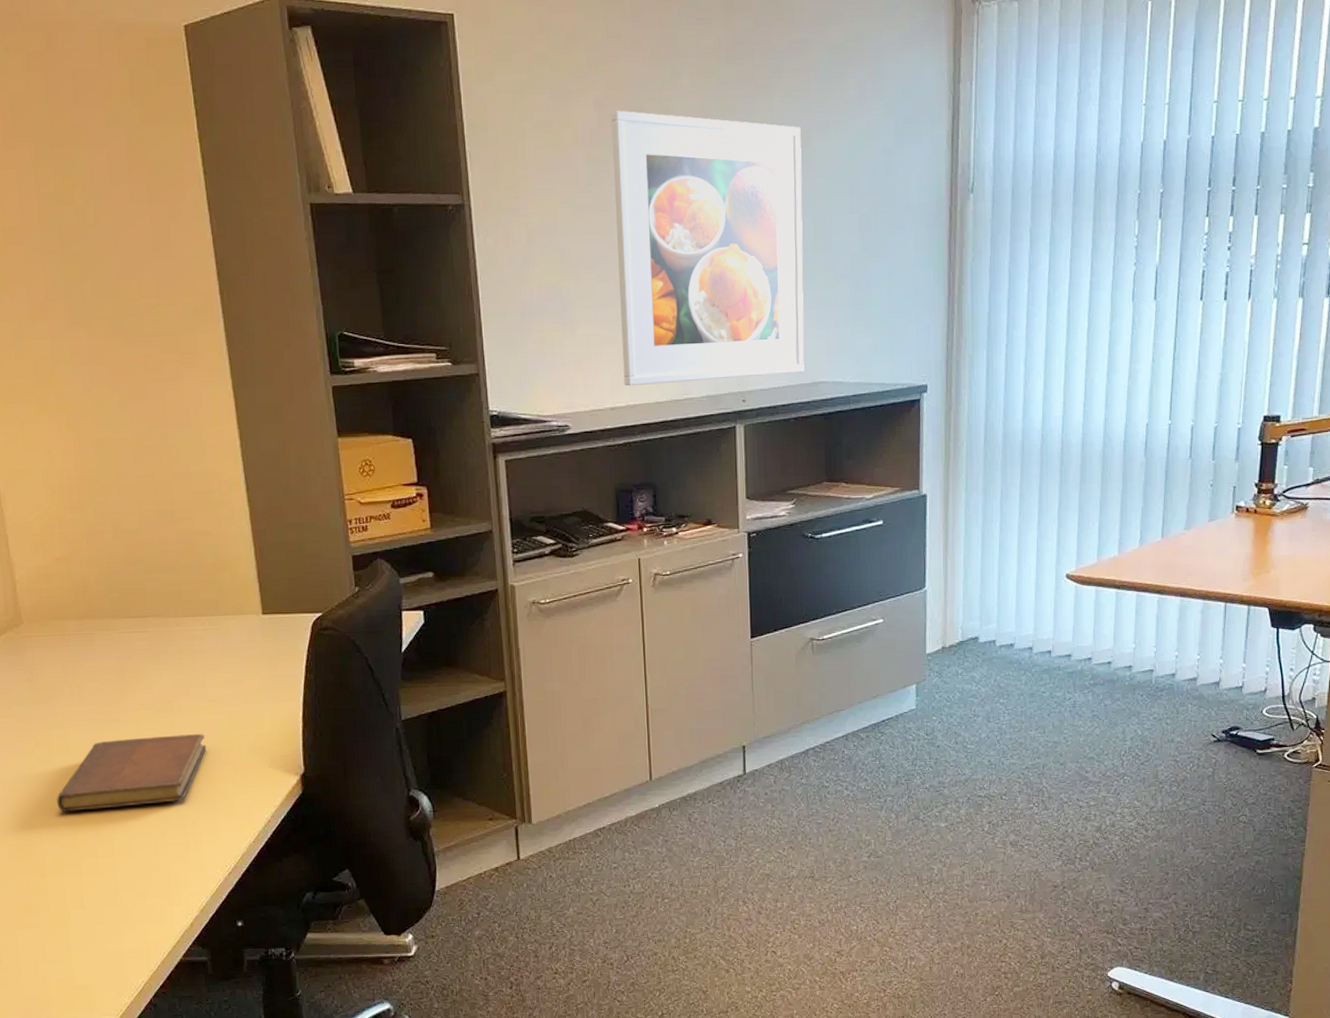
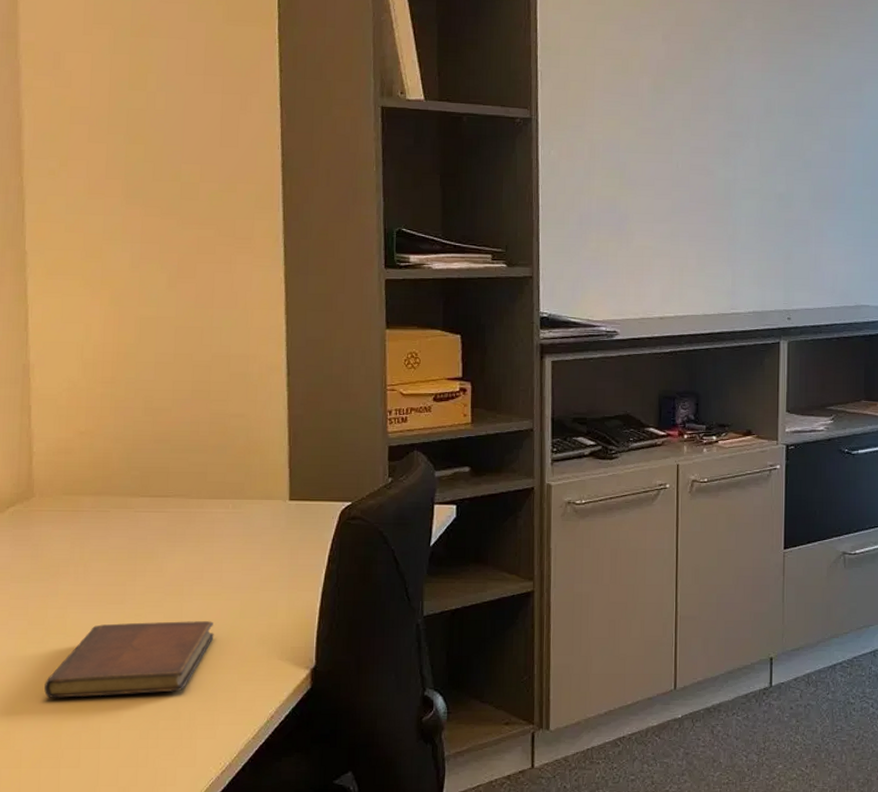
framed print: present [611,110,804,387] -> none [674,44,854,298]

